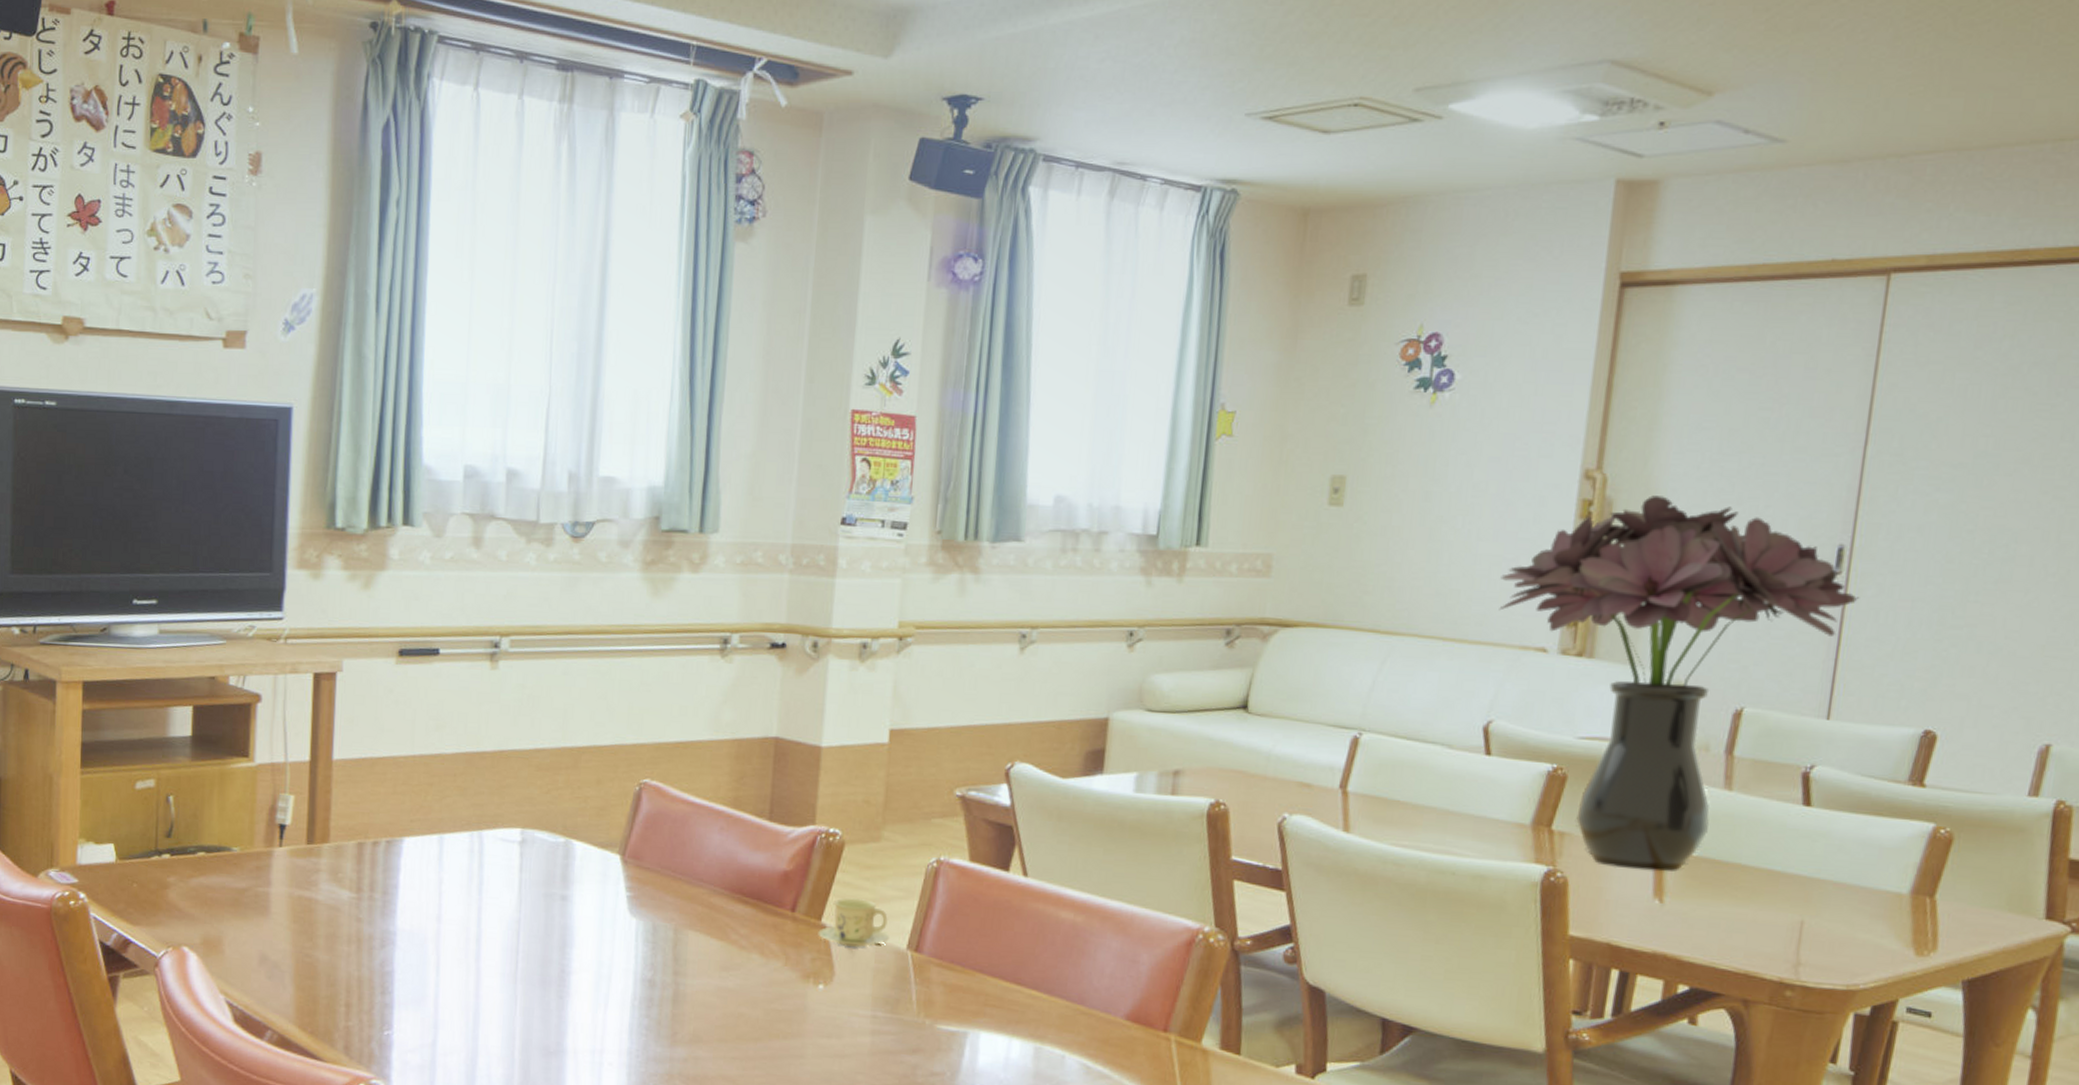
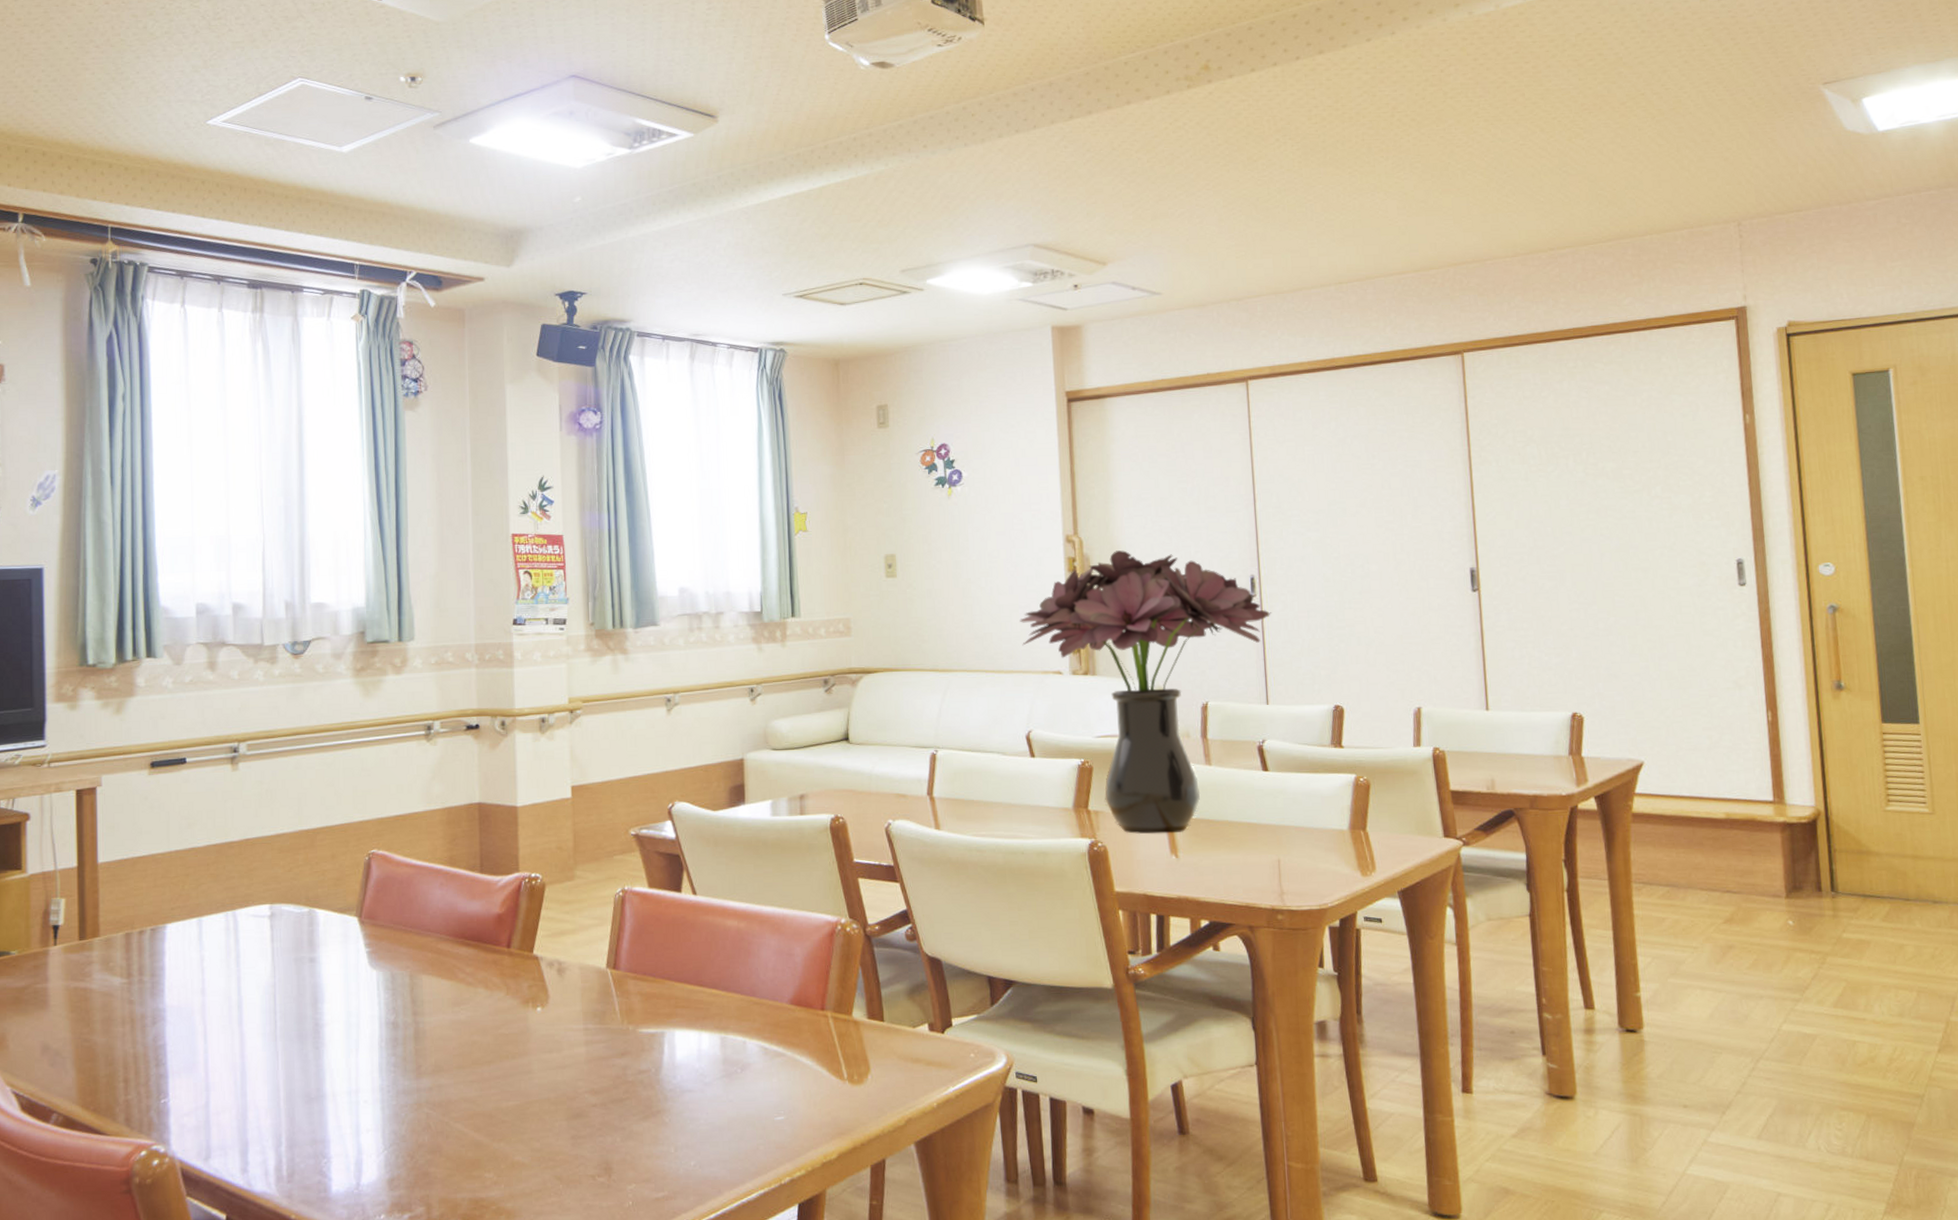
cup and saucer: present [818,897,889,947] -> none [531,930,591,972]

